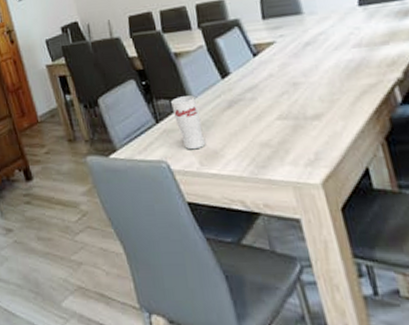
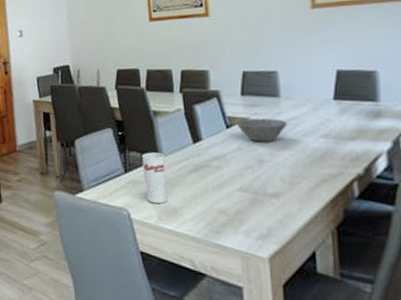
bowl: none [262,37,316,66] -> present [236,118,287,143]

